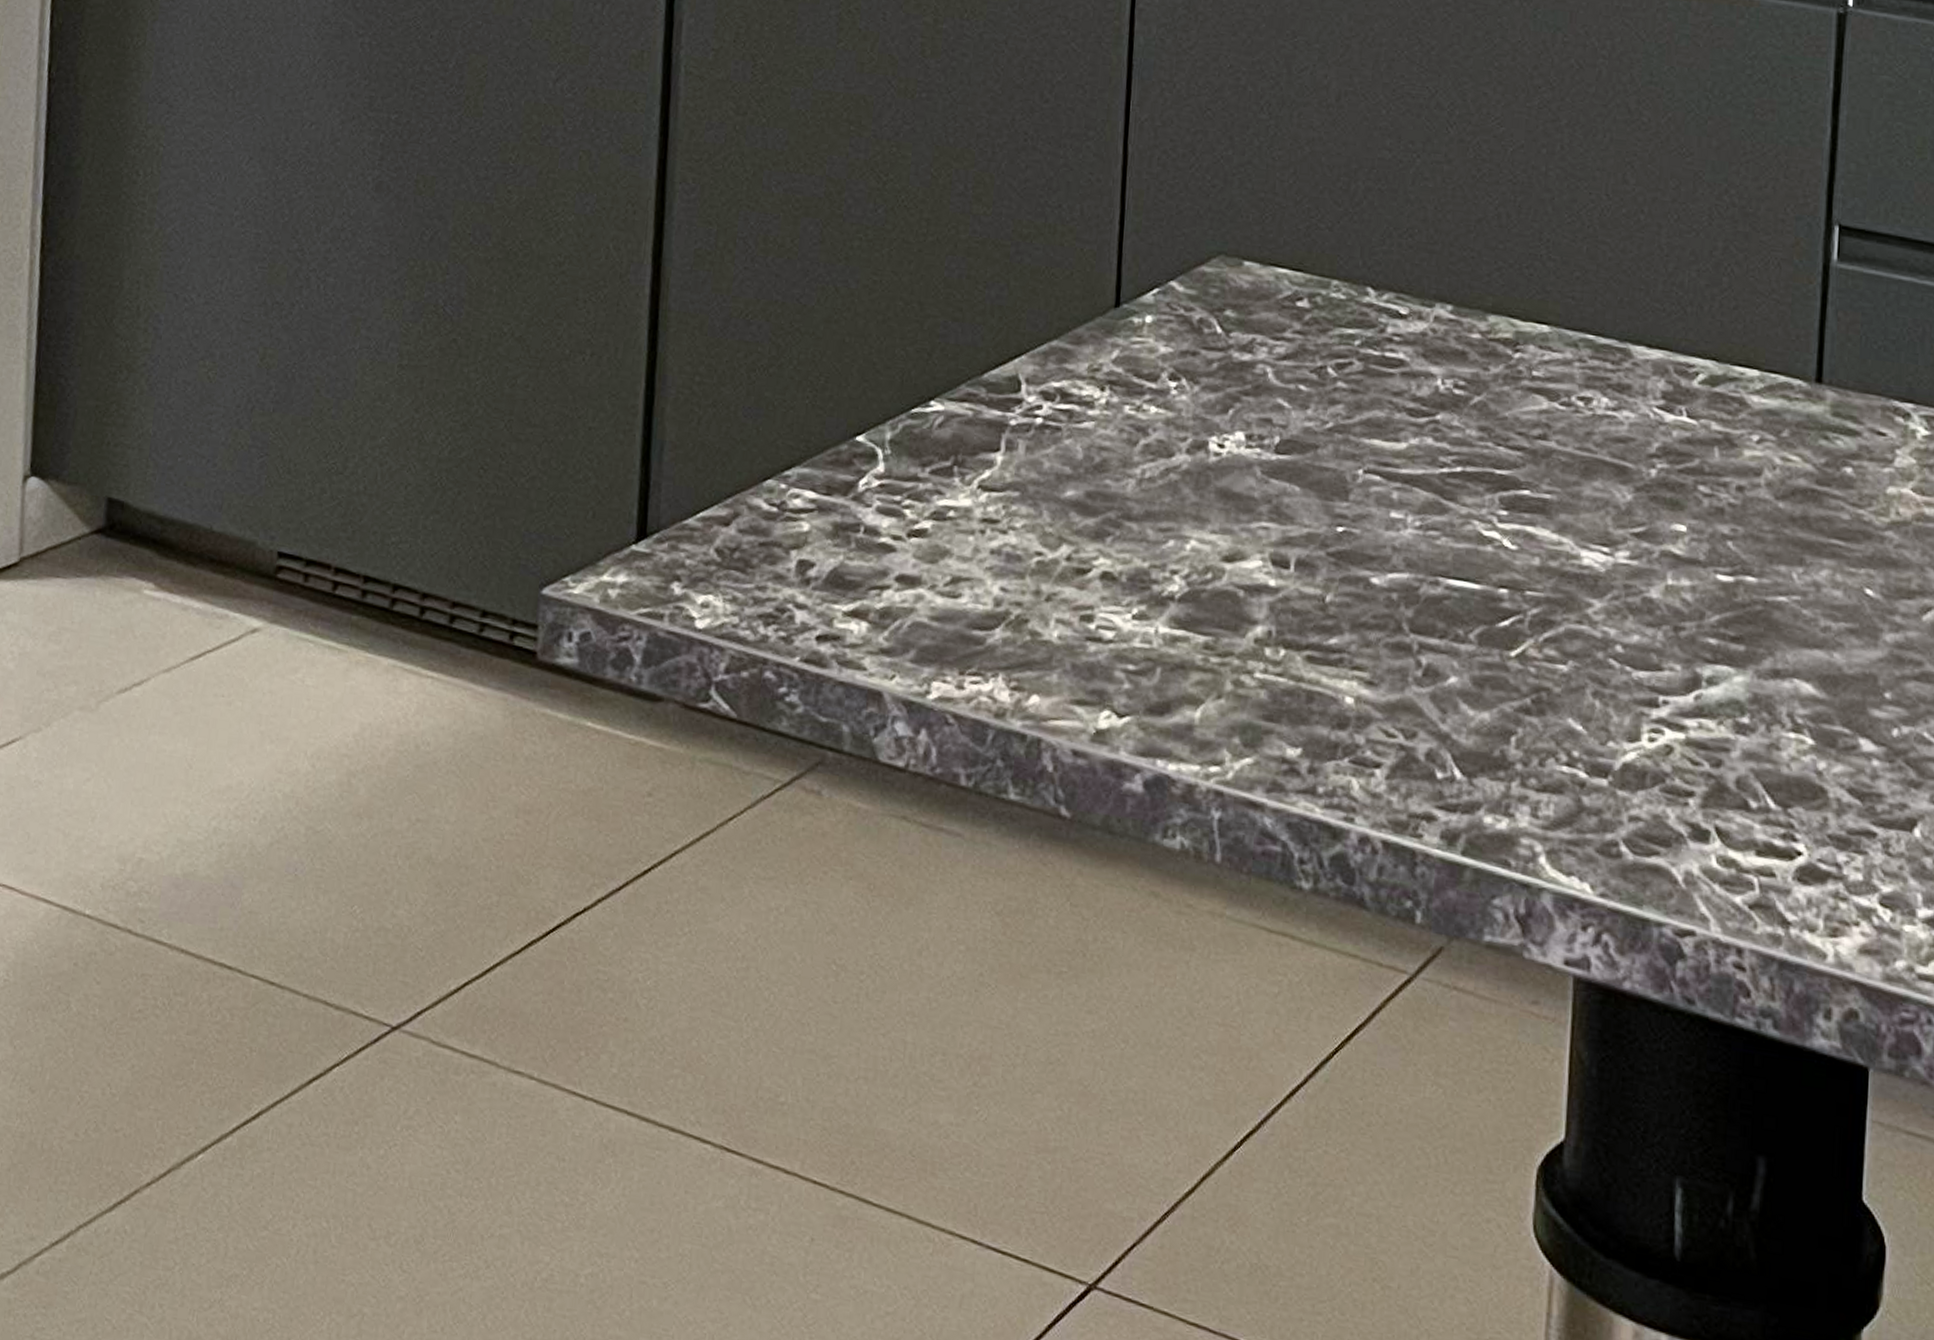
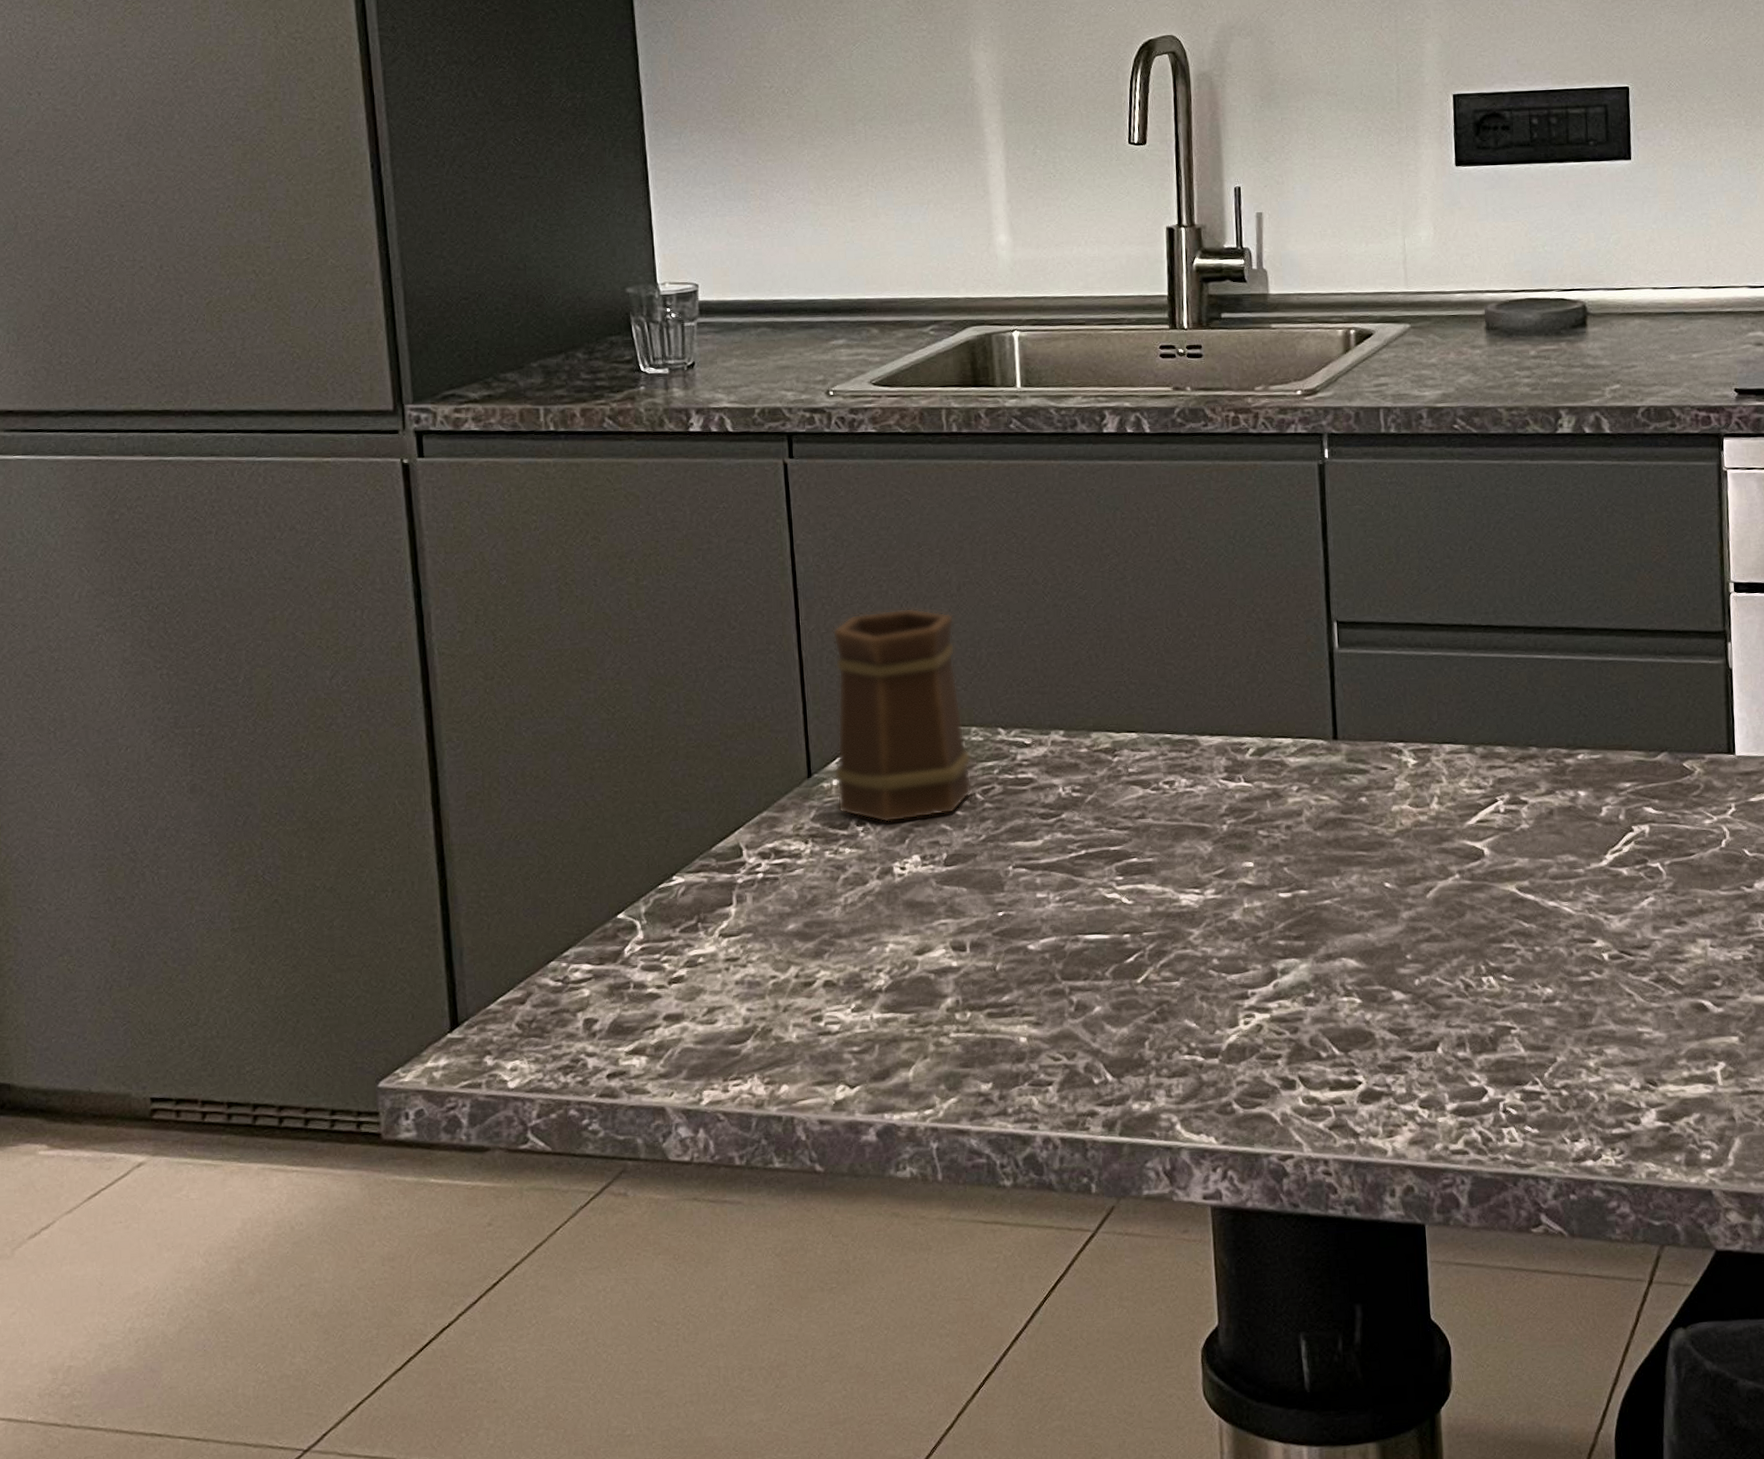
mug: none [1147,109,1328,387] -> present [832,607,973,823]

